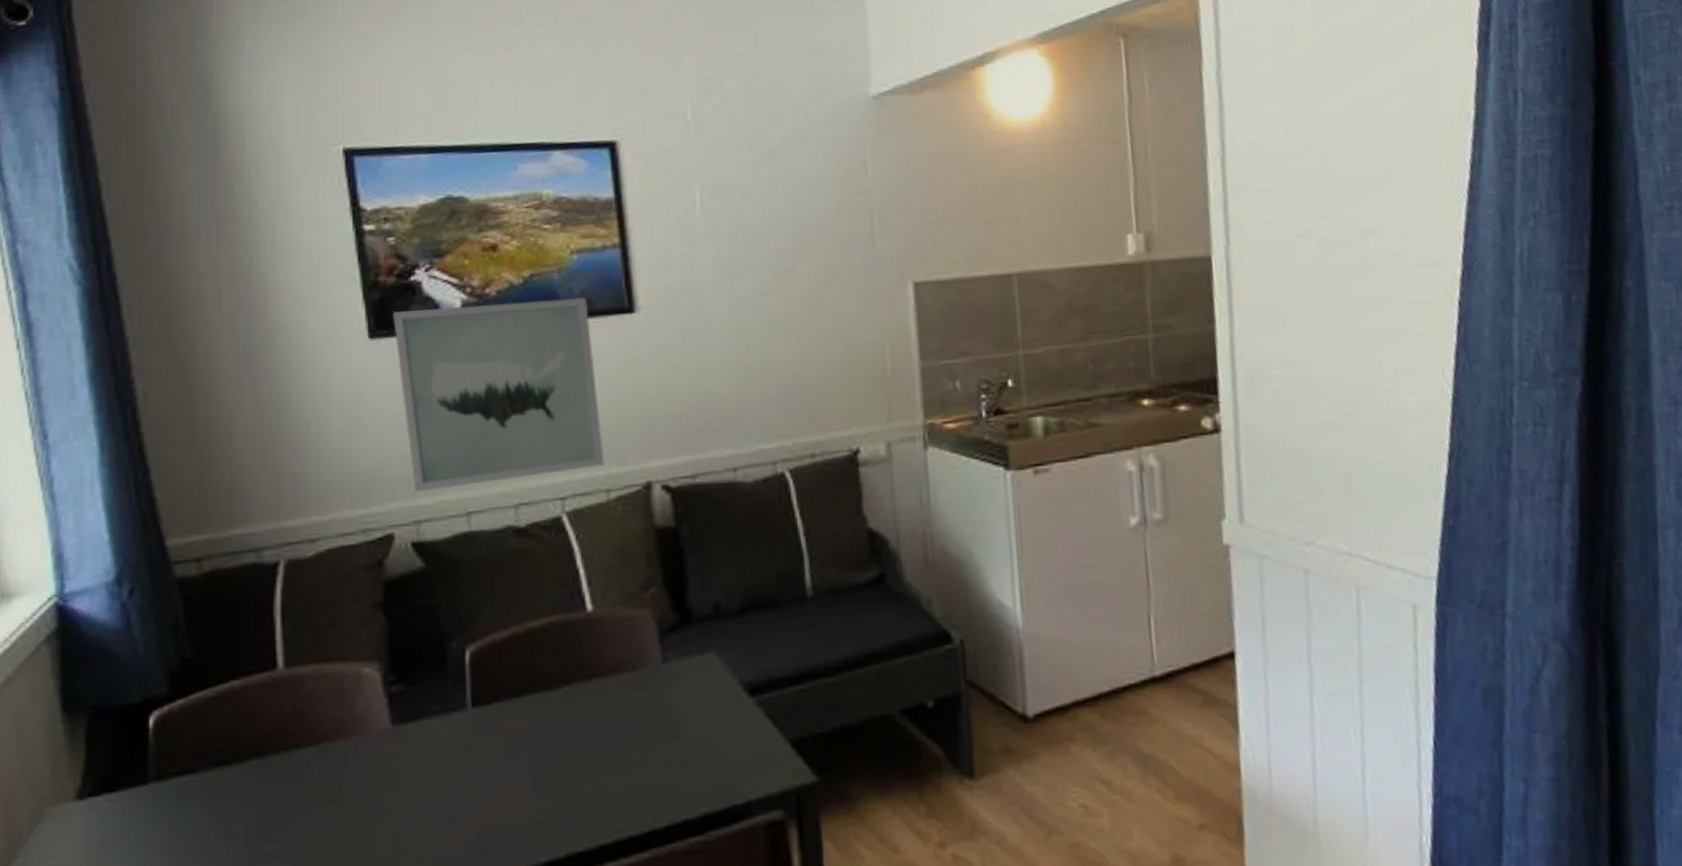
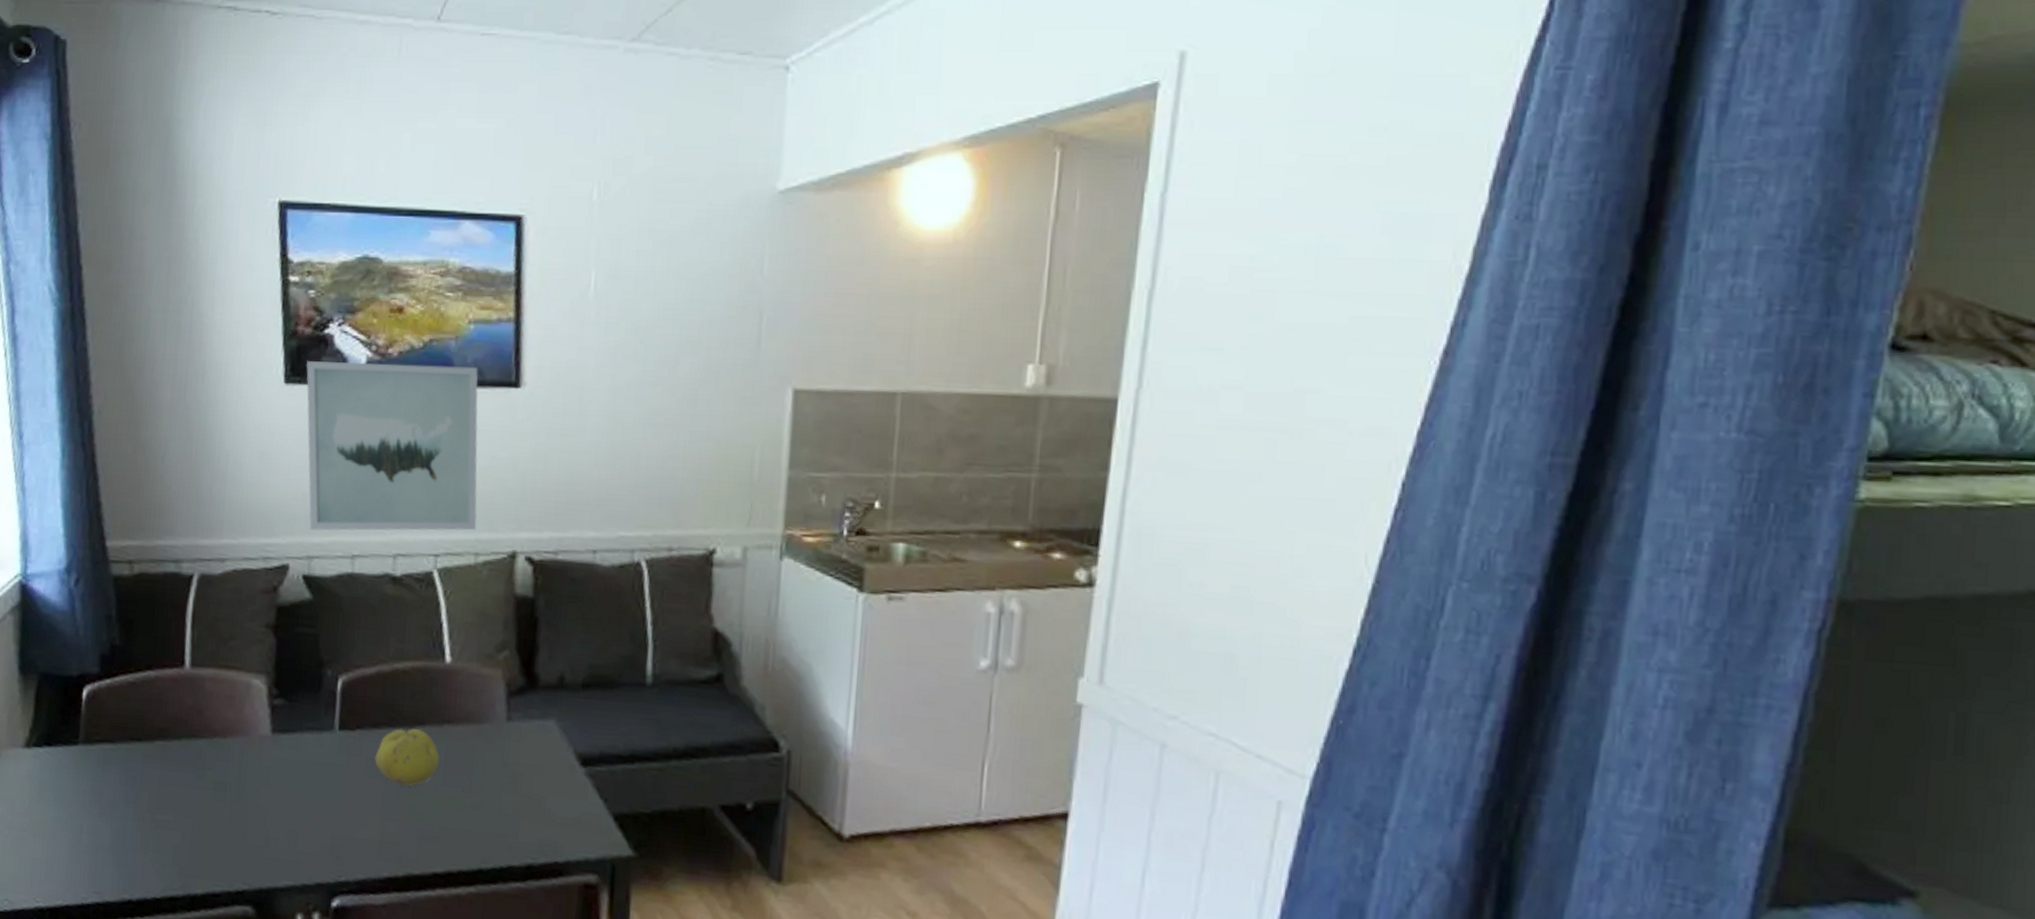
fruit: none [518,689,592,756] -> present [375,729,440,787]

